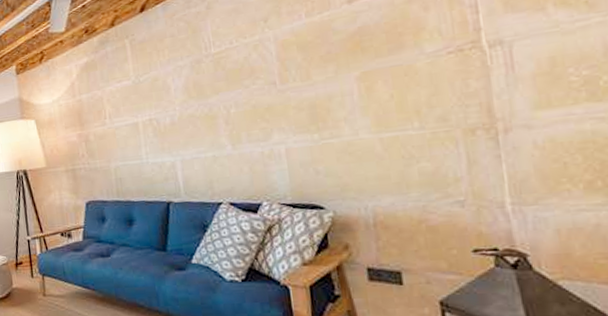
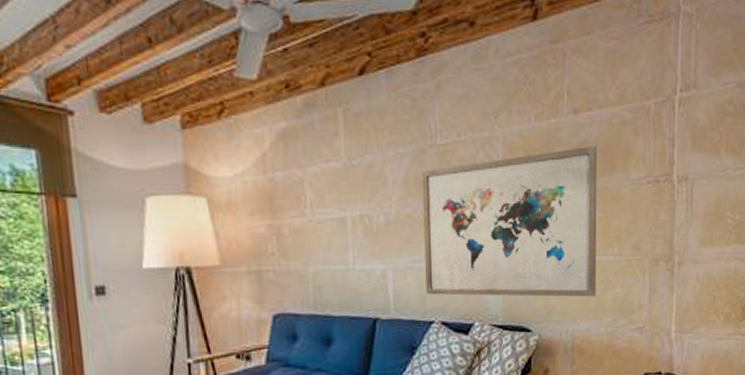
wall art: none [200,28,397,180] -> present [422,145,597,297]

